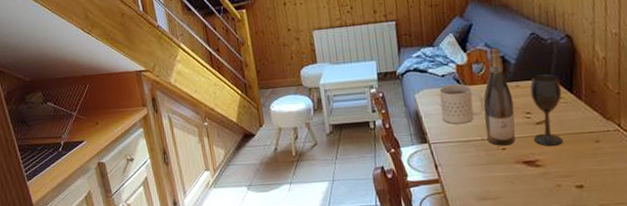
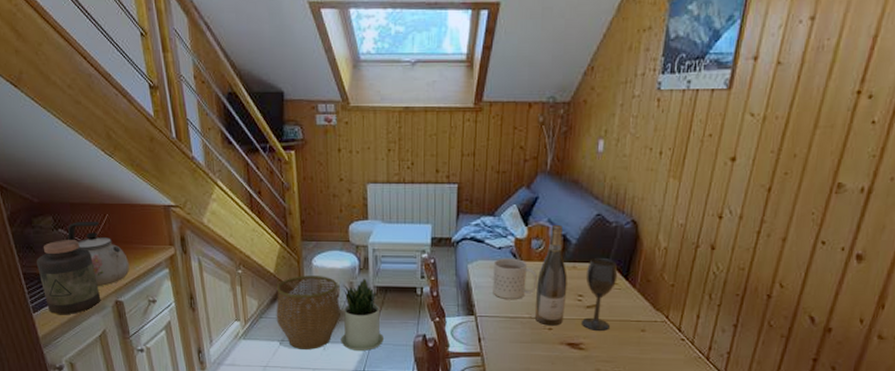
jar: none [29,110,86,181] -> present [37,240,101,315]
kettle: none [55,91,109,152] -> present [67,221,130,287]
basket: none [239,120,301,193] -> present [276,275,340,350]
planter: none [301,118,344,189] -> present [341,279,384,351]

